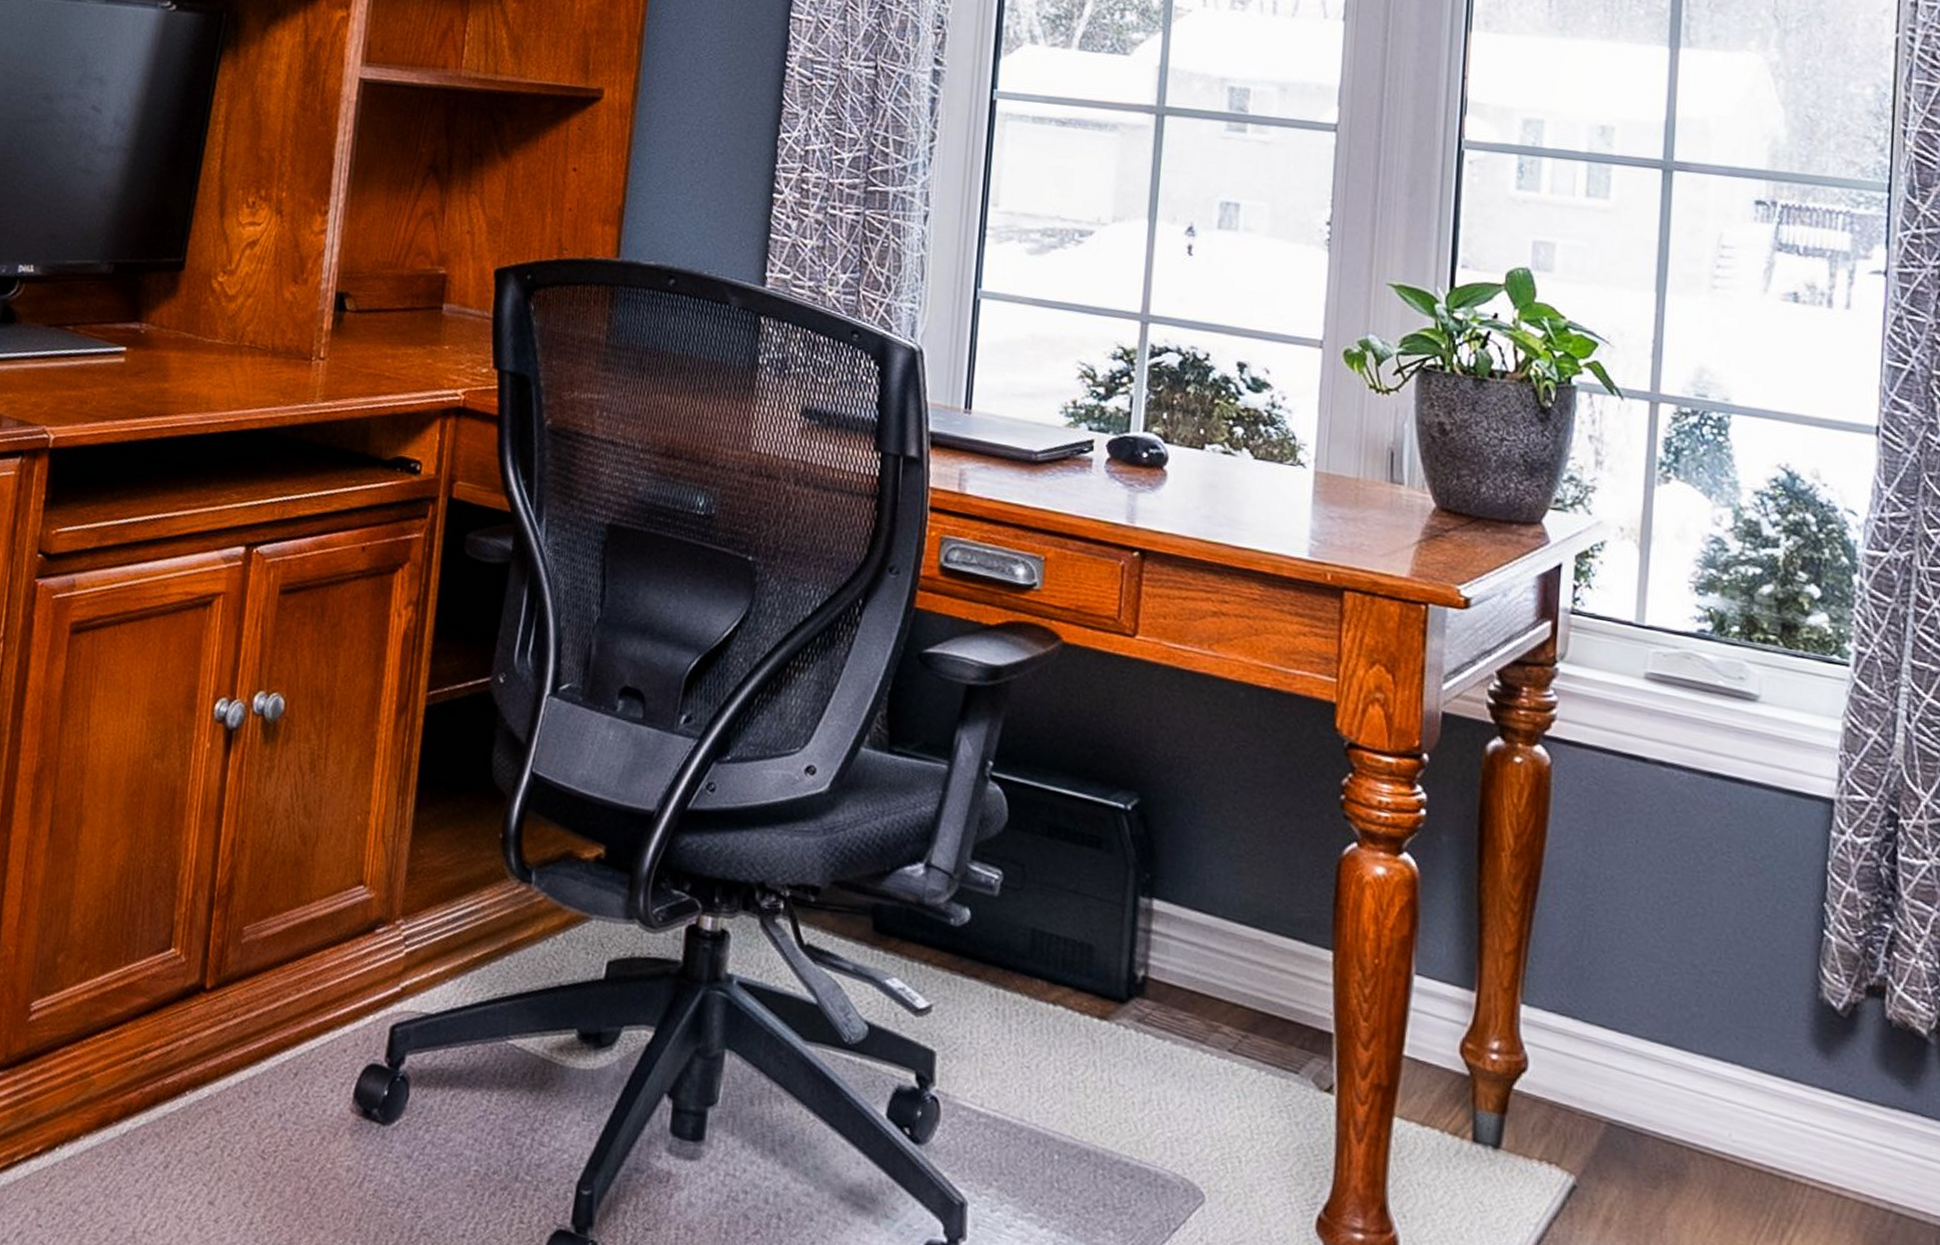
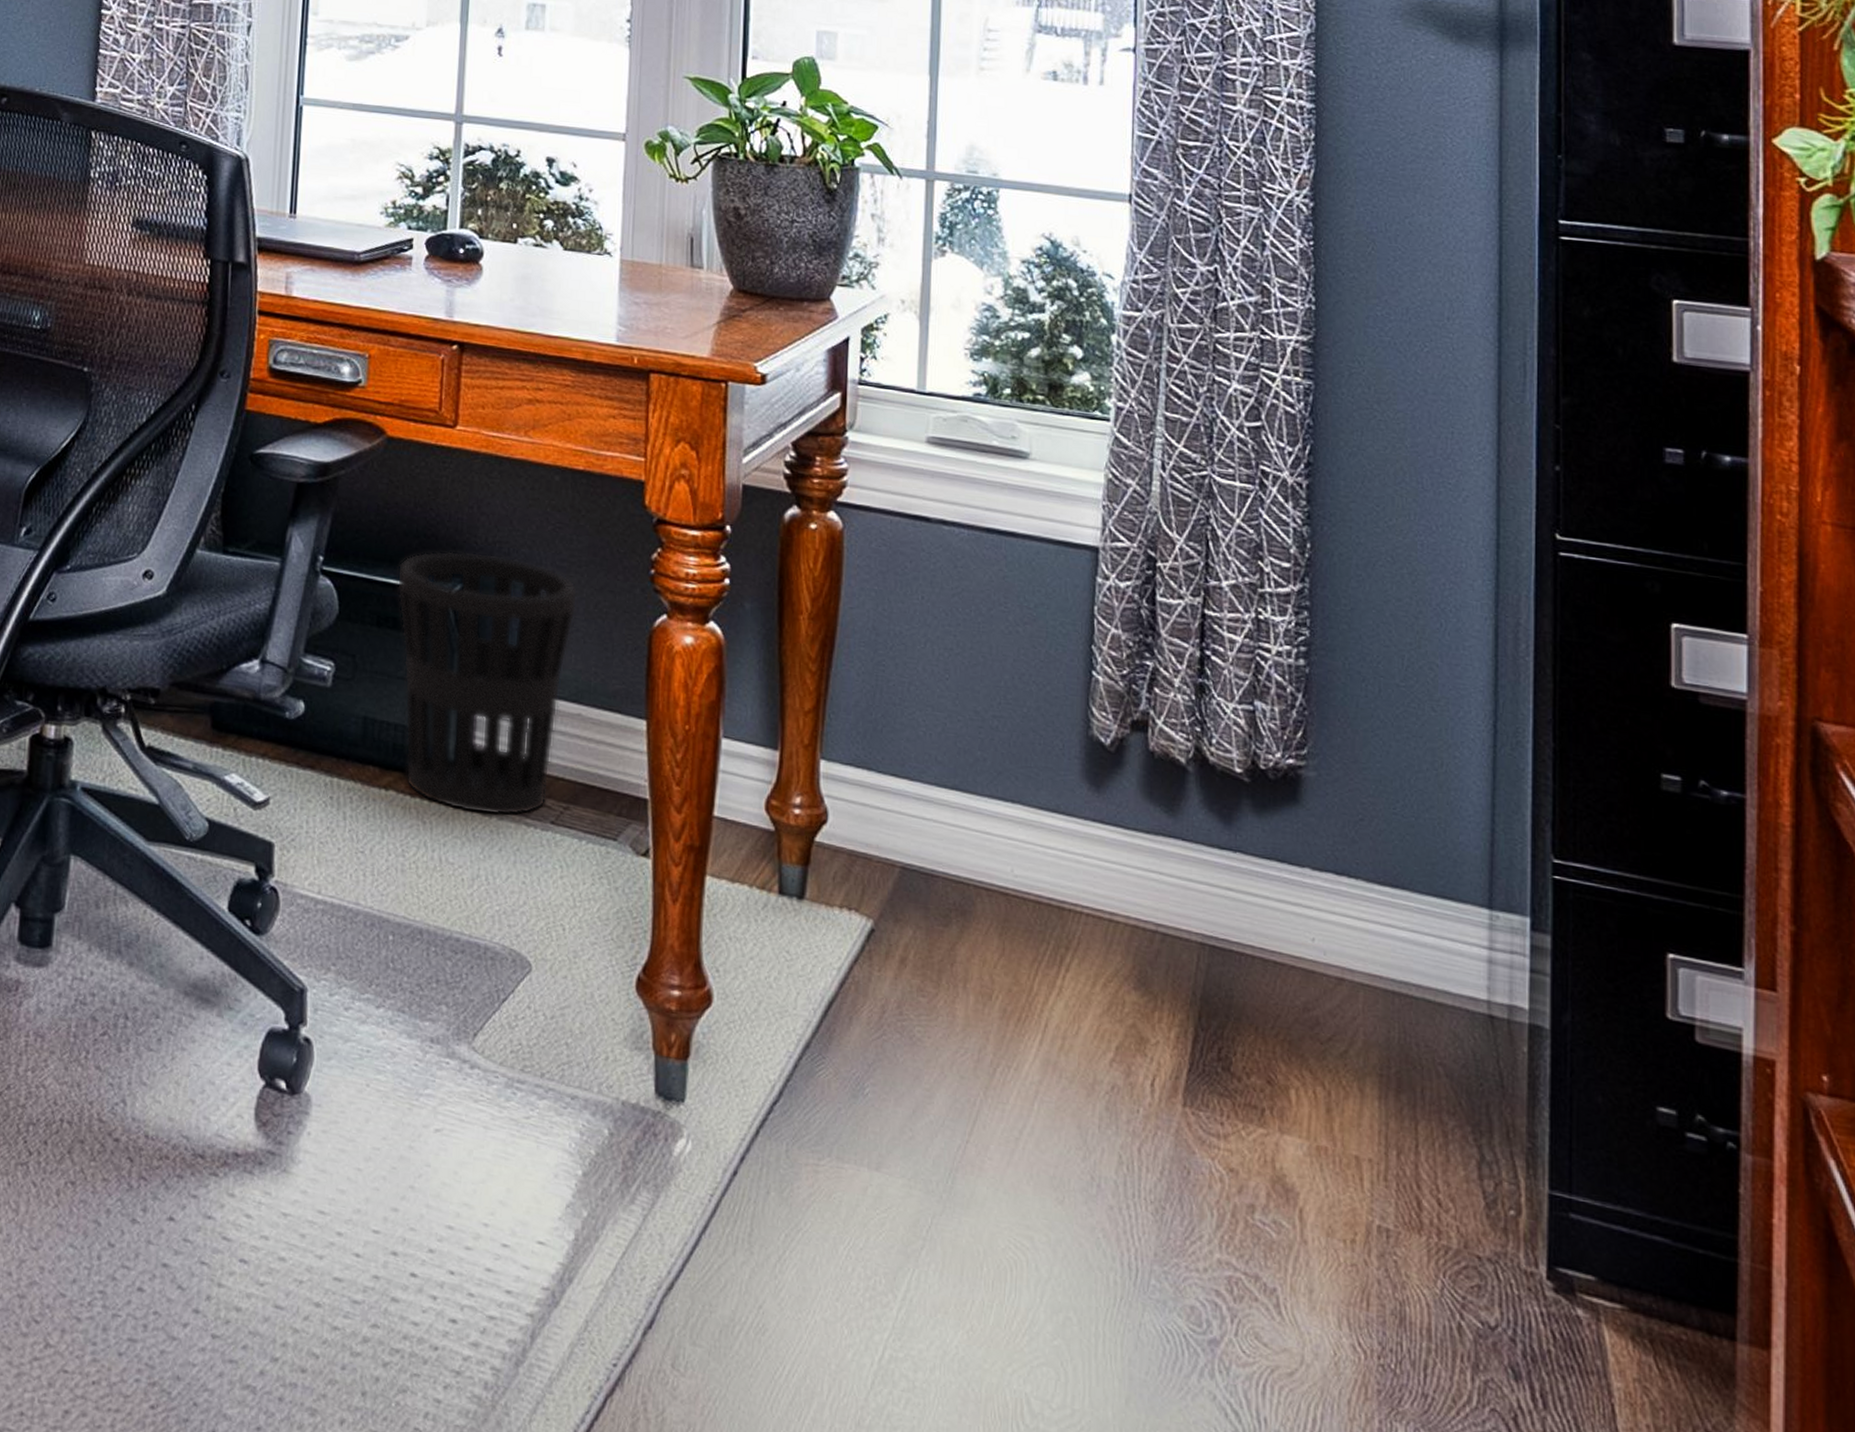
wastebasket: none [1069,763,1262,1041] -> present [396,550,578,816]

